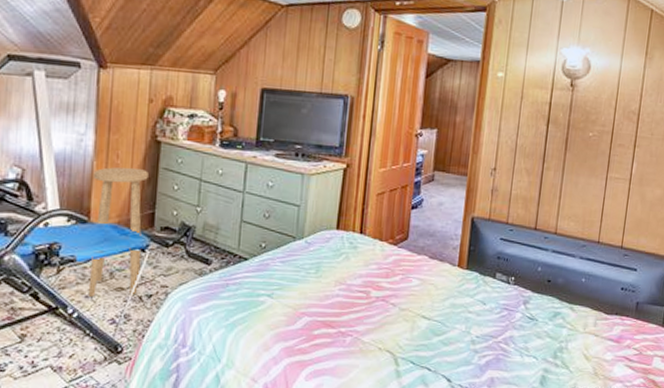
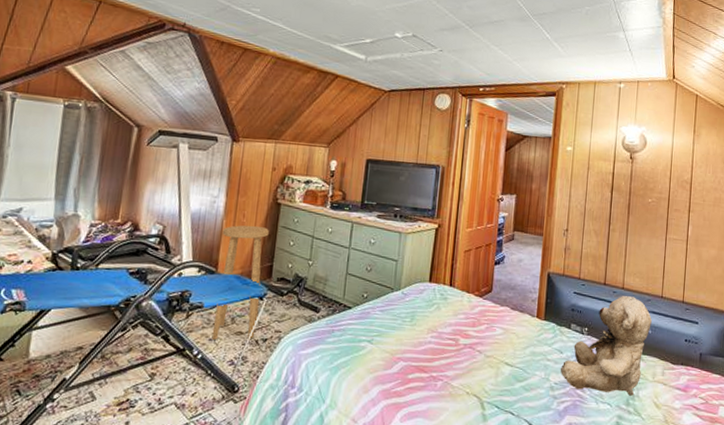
teddy bear: none [482,242,586,348] -> present [560,296,652,396]

